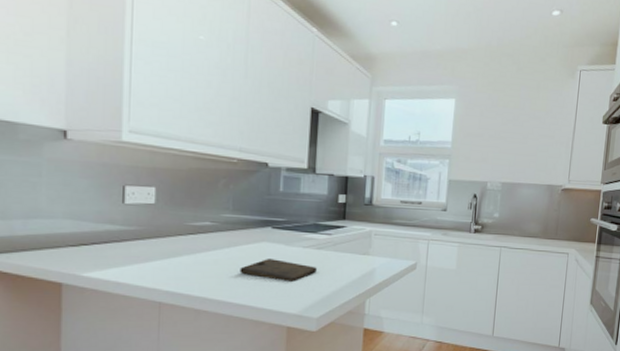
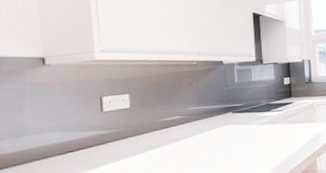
cutting board: present [239,259,317,282] -> none [209,137,274,155]

